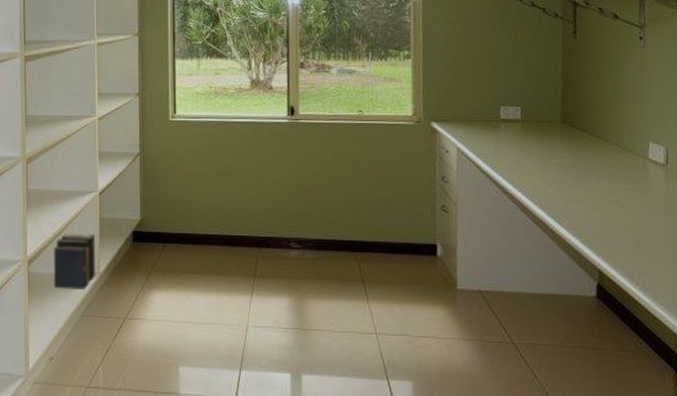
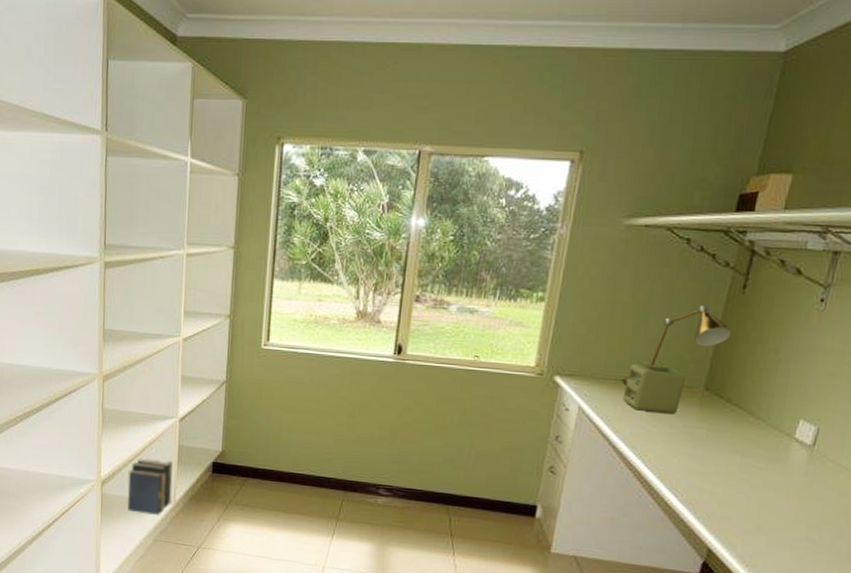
desk lamp: none [488,51,574,125] -> present [620,305,732,386]
desk organizer: none [493,105,545,148] -> present [623,363,687,415]

